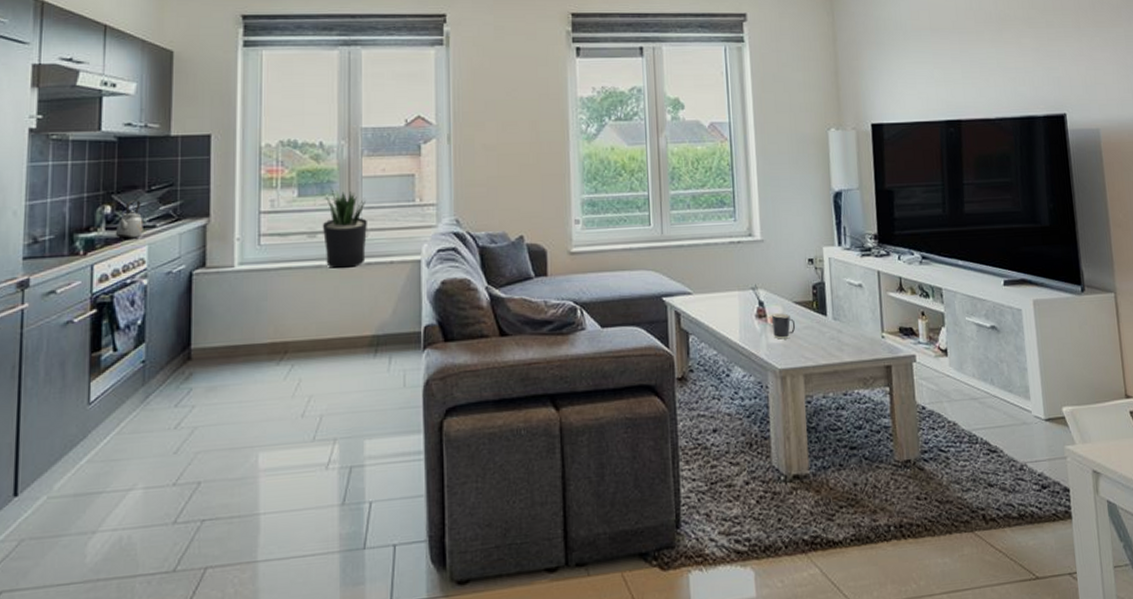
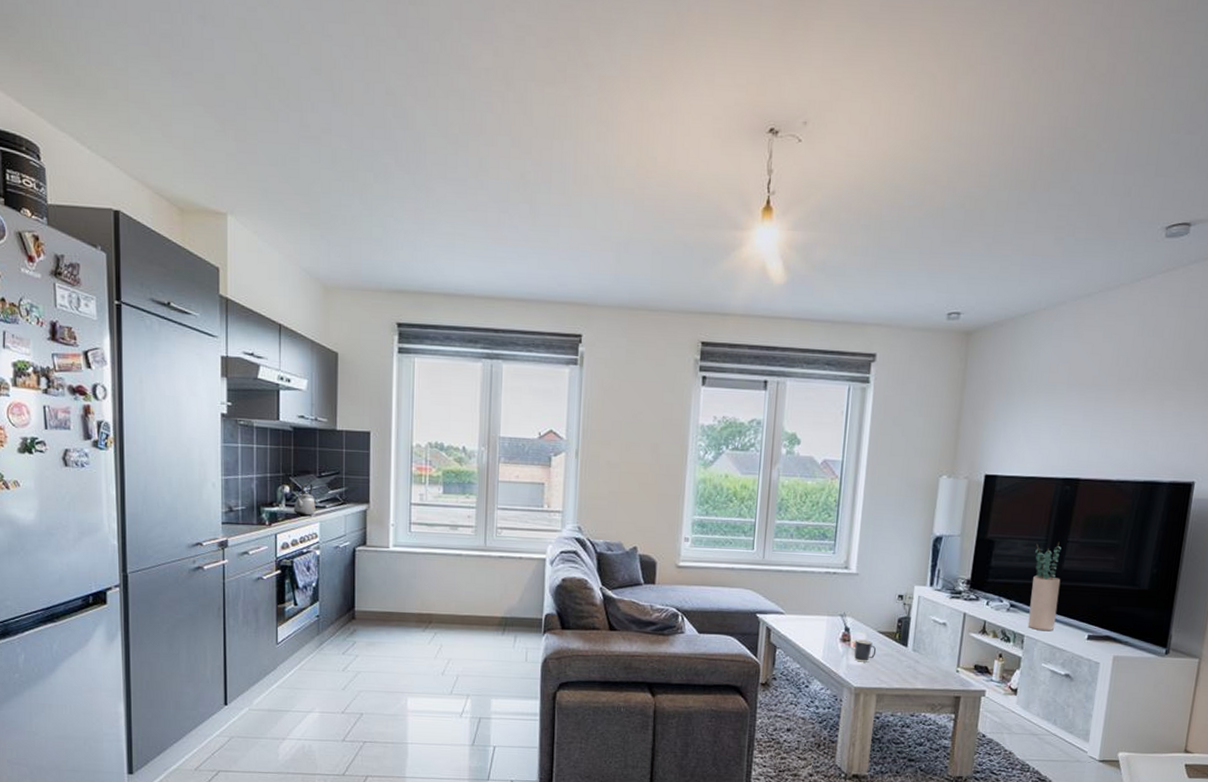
planter: present [322,186,368,270] -> none [462,487,502,560]
vase: none [934,185,970,282] -> present [1028,541,1061,632]

